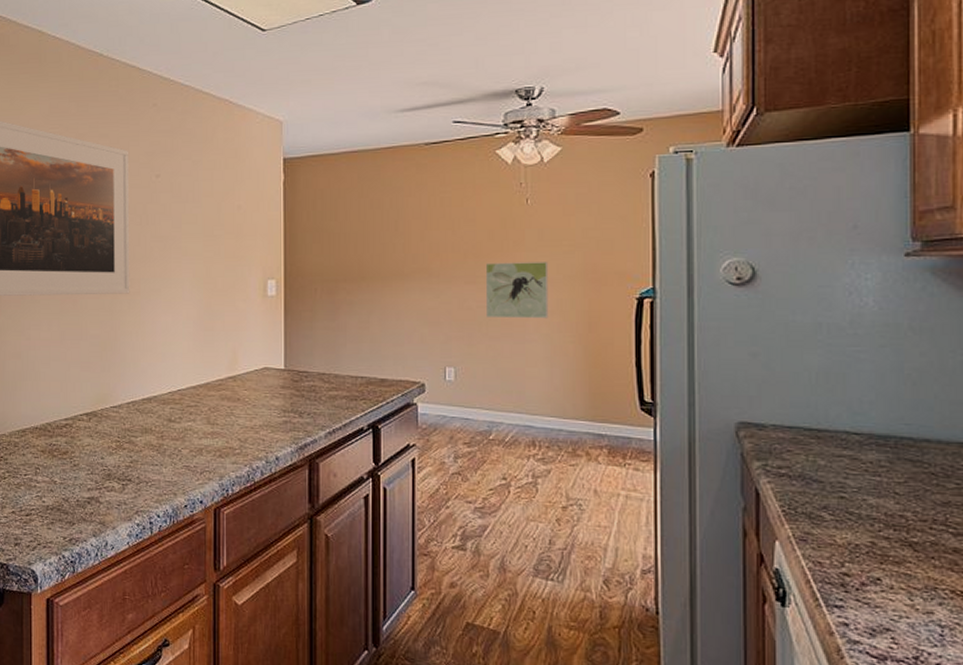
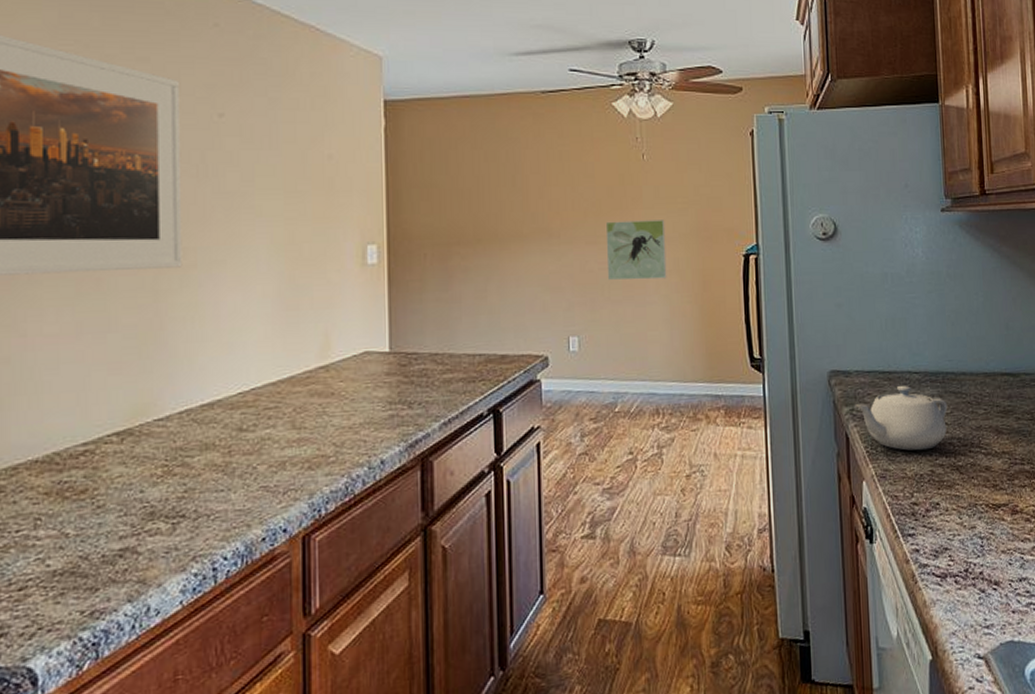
teapot: none [770,446,901,518] -> present [856,386,948,451]

